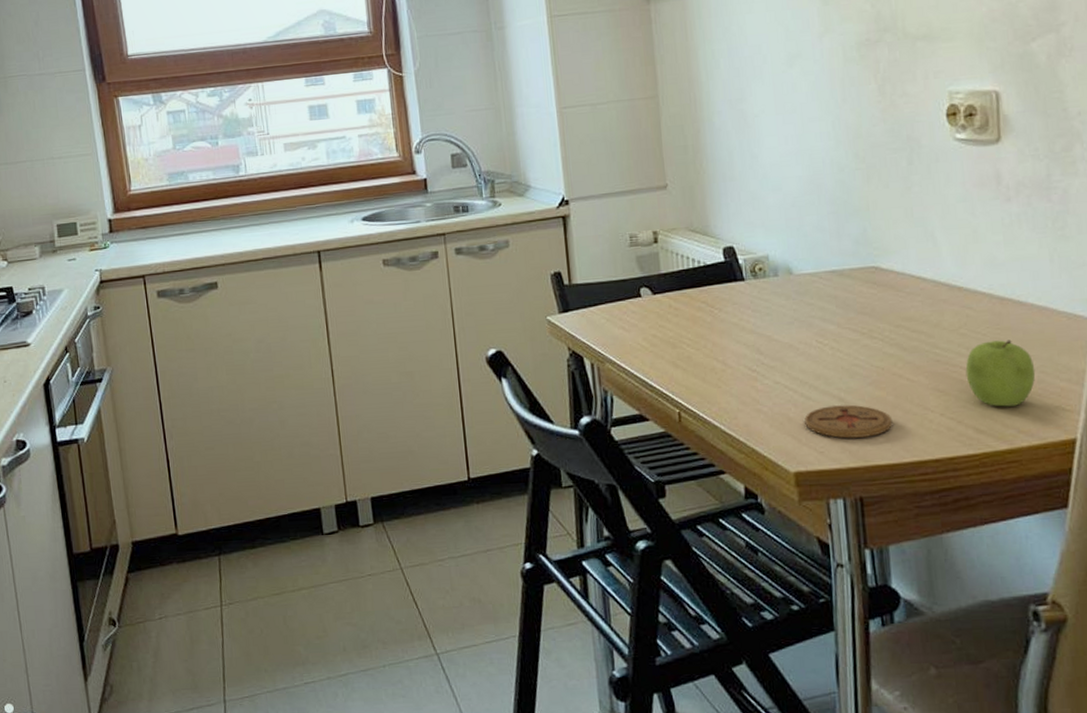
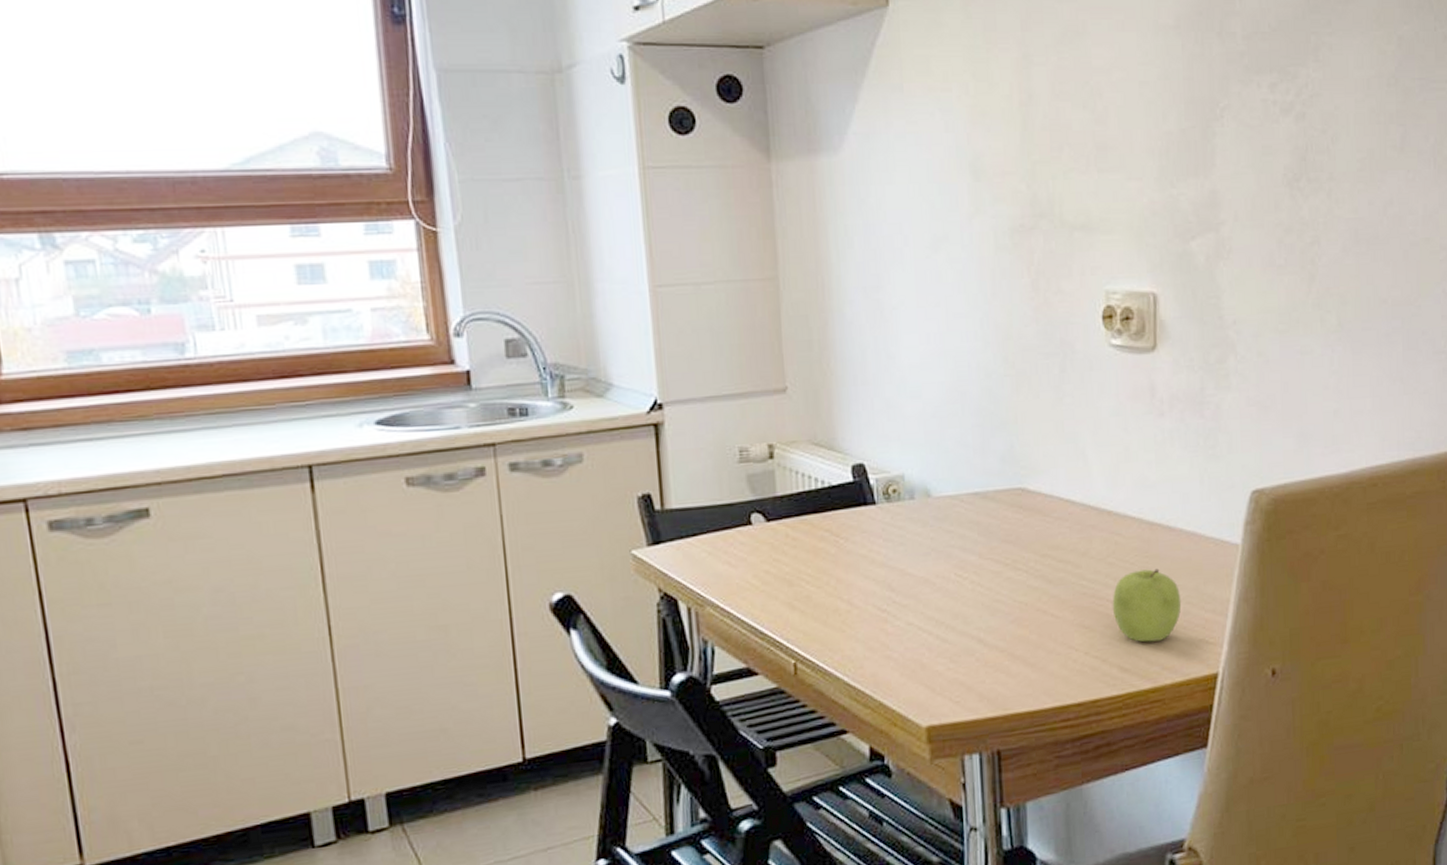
coaster: present [804,404,893,439] -> none [939,646,1035,685]

